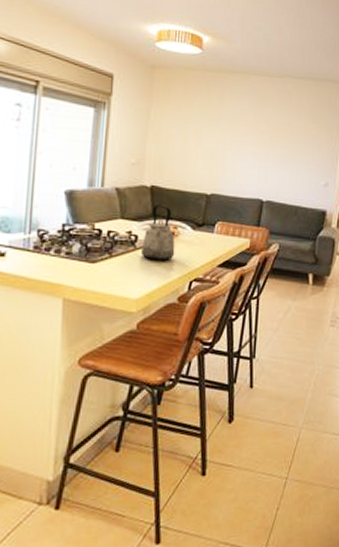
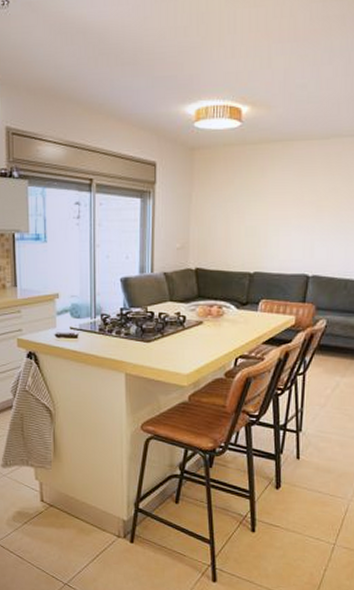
kettle: present [140,205,176,261] -> none [189,286,221,339]

